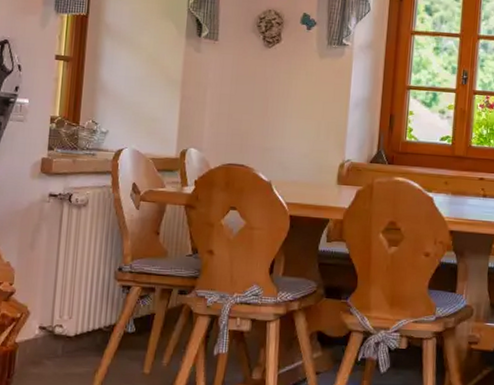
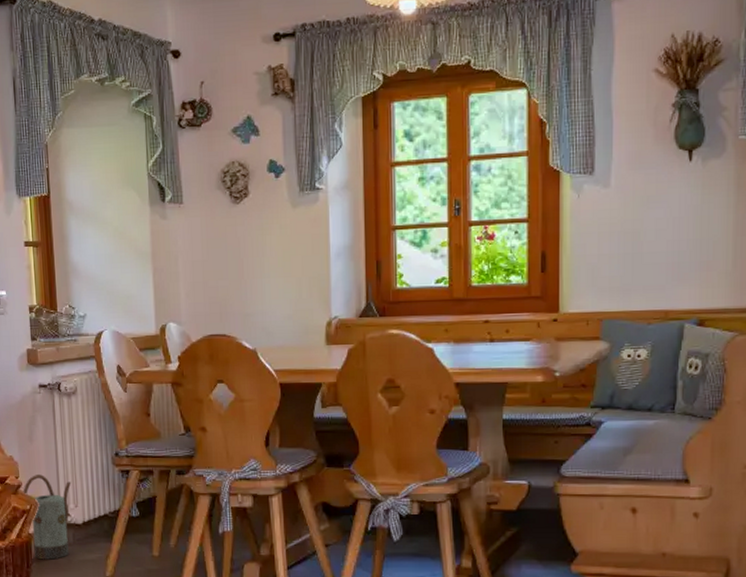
watering can: none [14,282,69,371] -> present [22,473,72,560]

